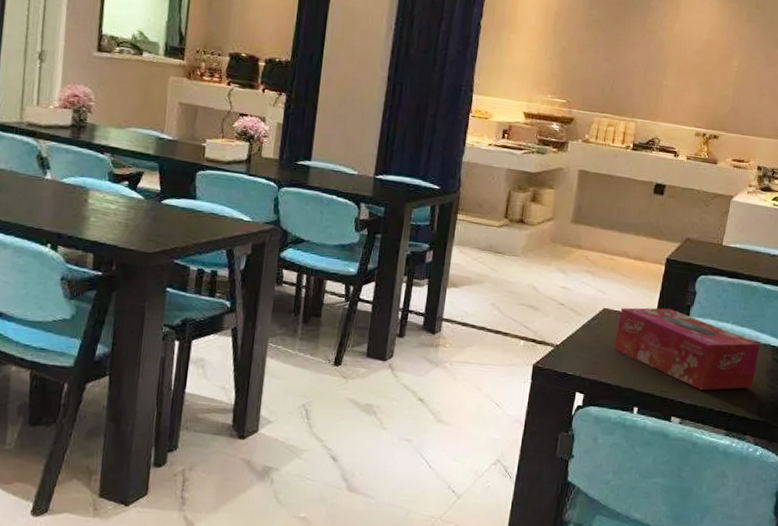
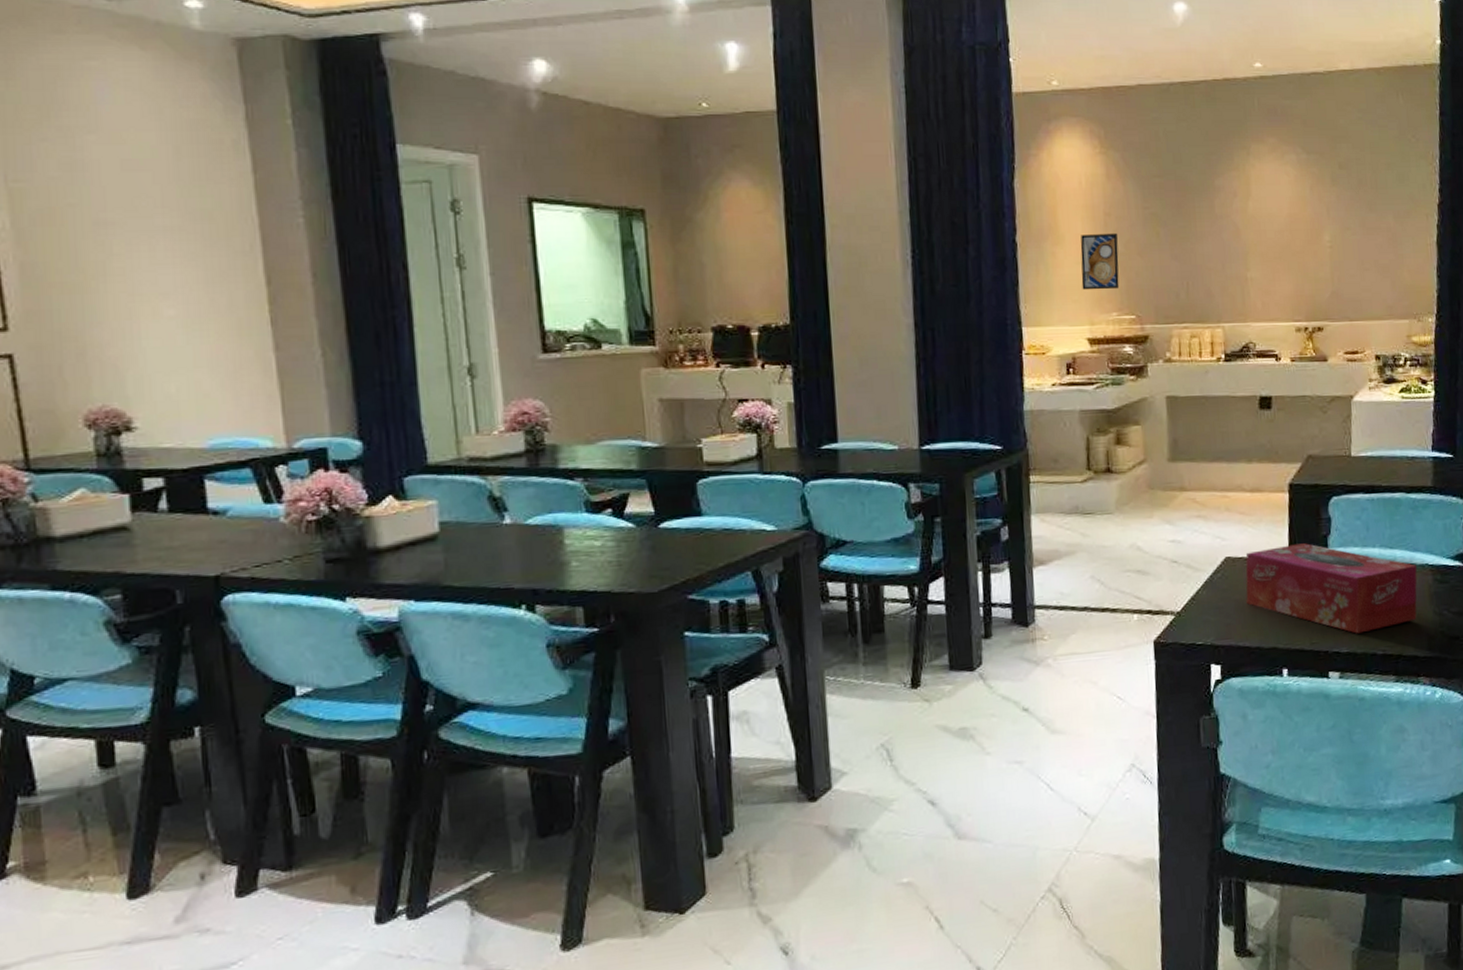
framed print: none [527,28,564,77] -> present [1080,232,1120,290]

